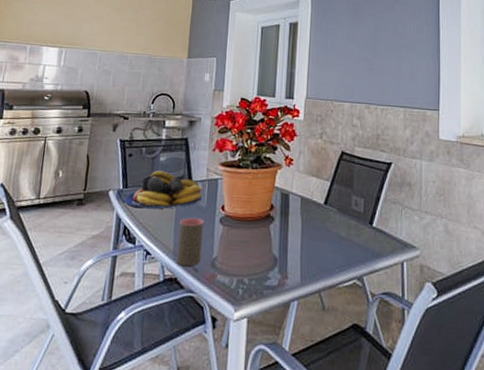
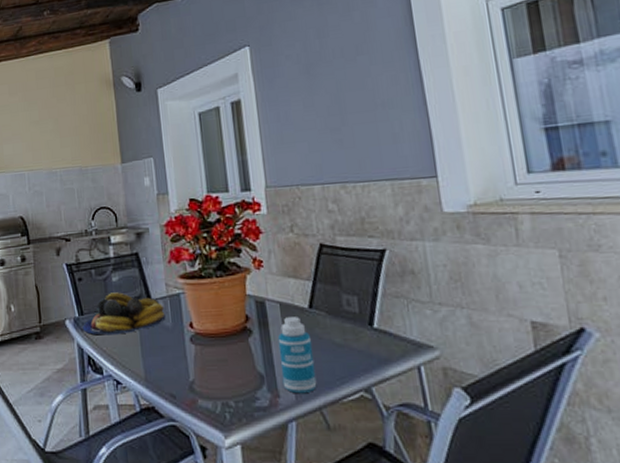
cup: present [176,218,205,266] -> none [145,340,178,393]
bottle: none [292,210,322,276] -> present [277,317,317,393]

